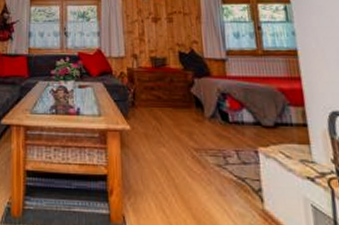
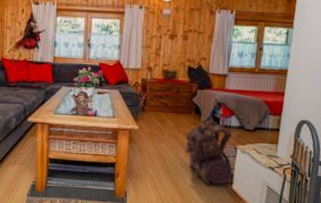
backpack: none [190,115,266,205] -> present [185,120,235,185]

